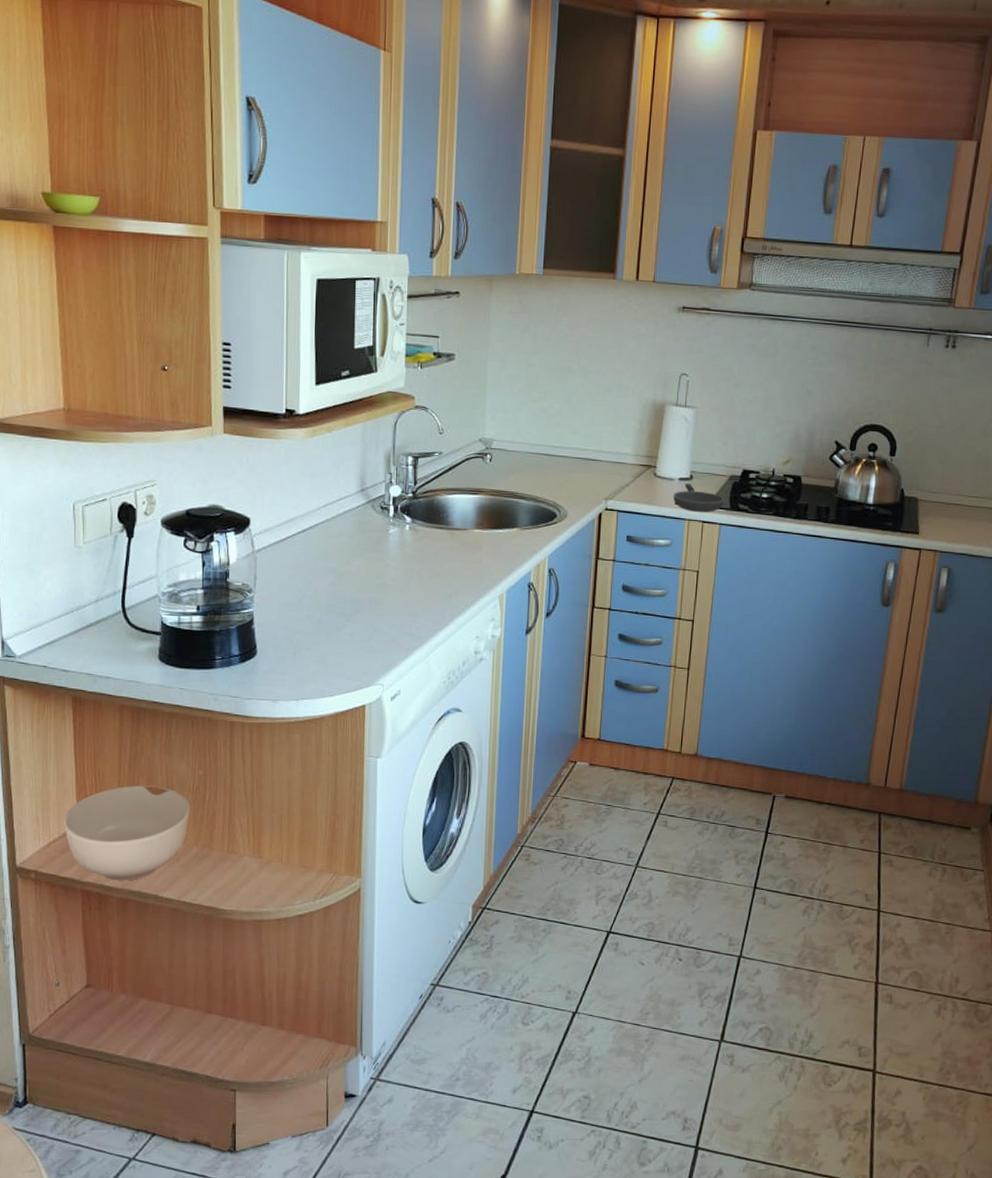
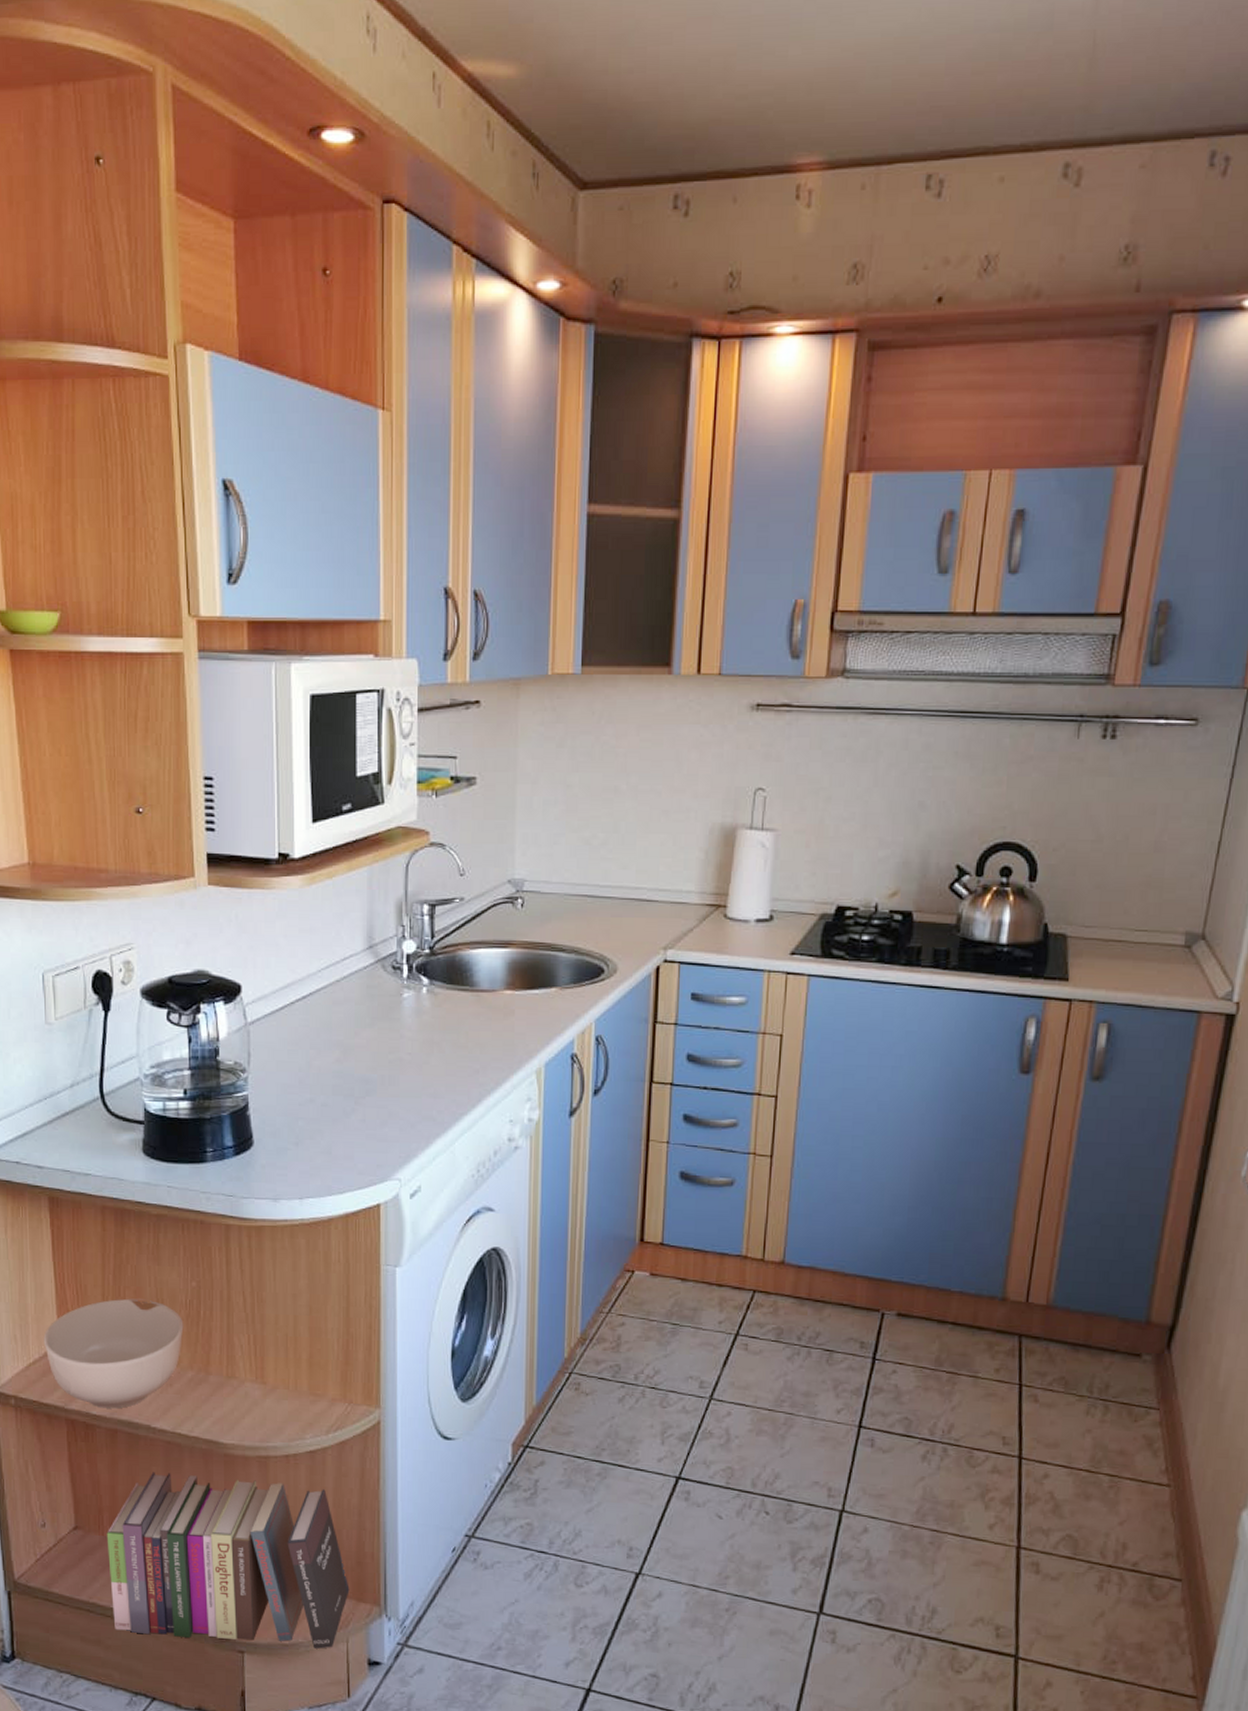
books: none [115,935,331,1085] -> present [106,1472,350,1649]
frying pan: present [673,484,725,513] -> none [748,926,814,962]

